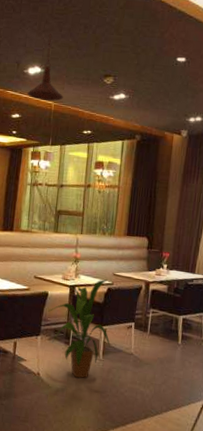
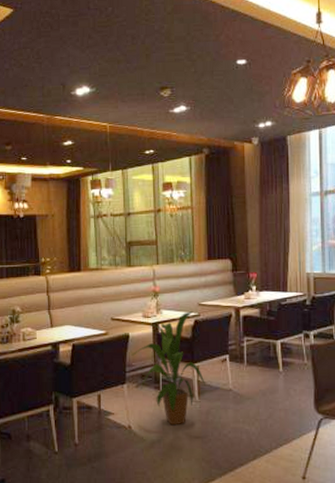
pendant light: present [27,33,64,101] -> none [78,49,118,124]

